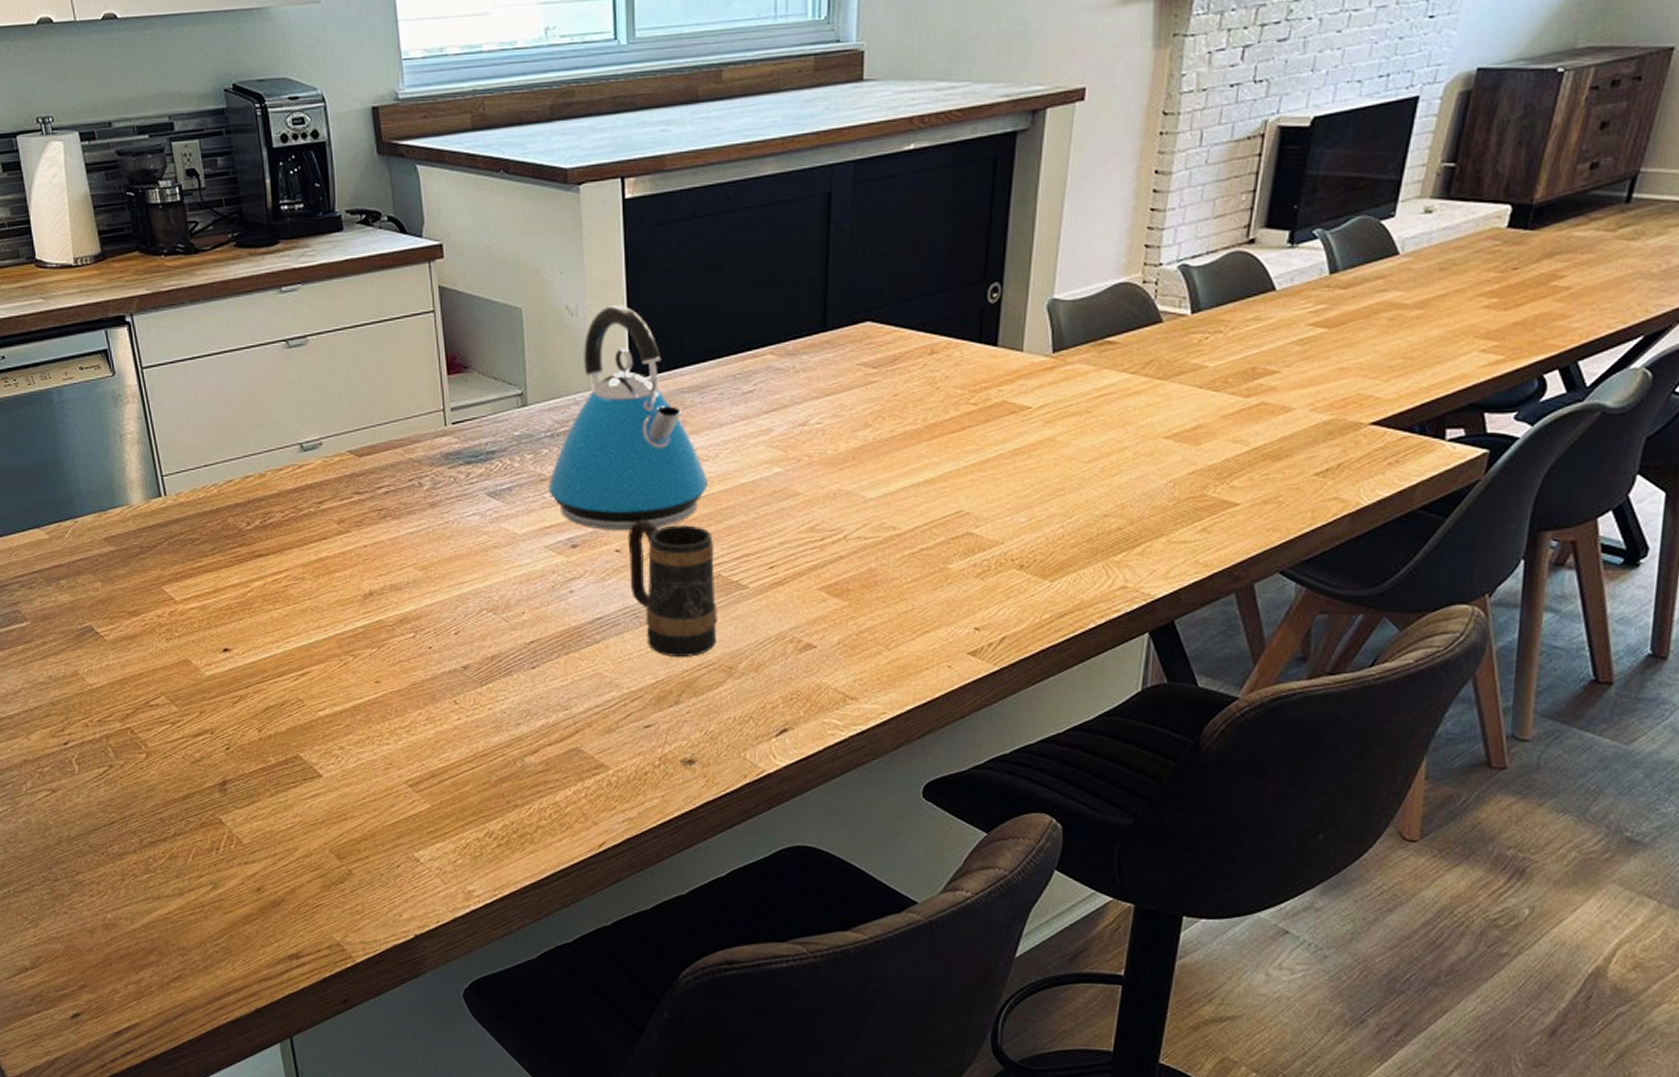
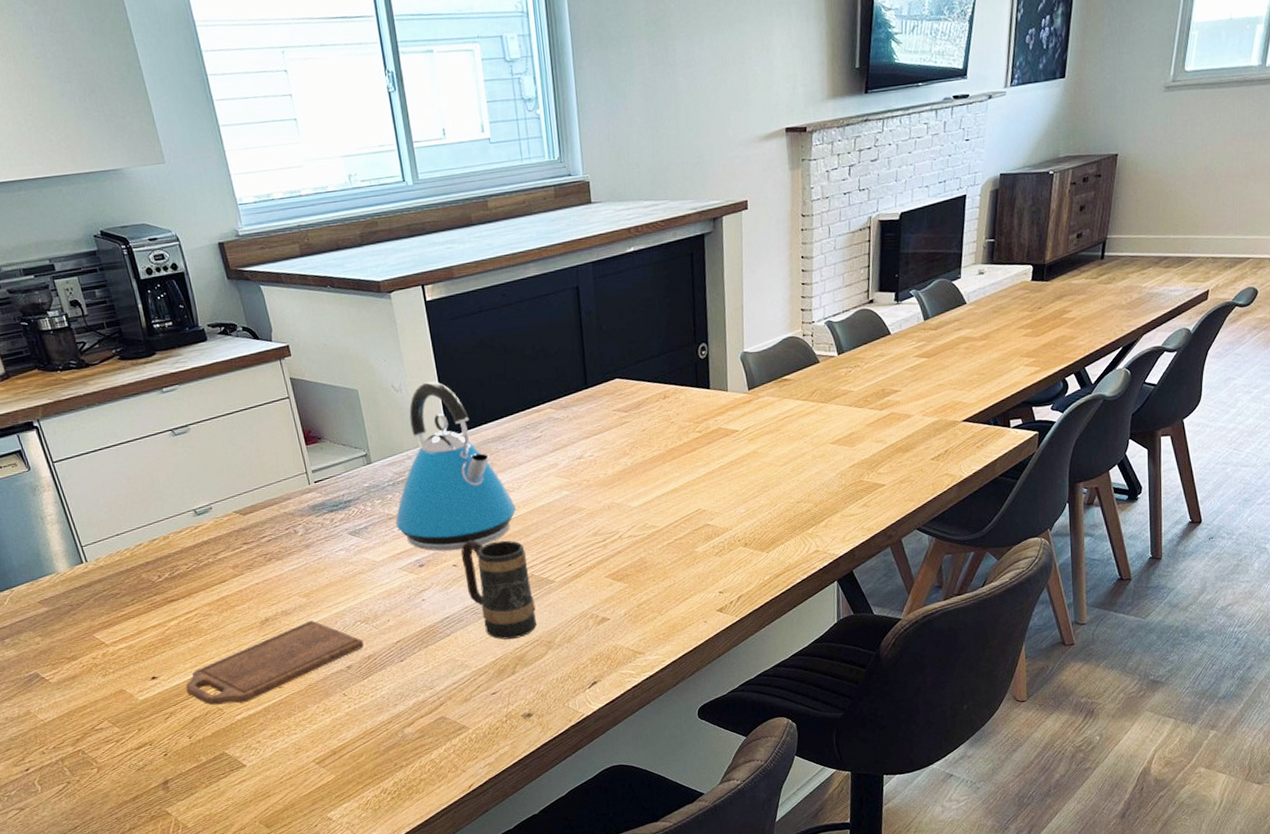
cutting board: none [262,601,487,696] -> present [185,620,364,705]

